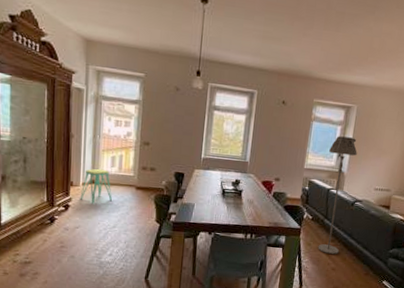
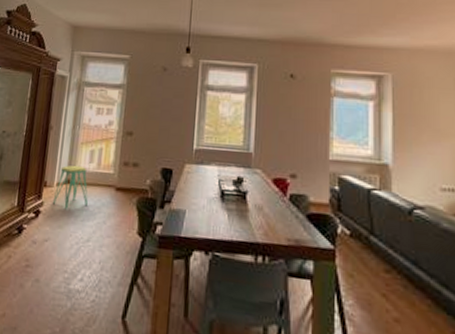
floor lamp: present [318,136,357,254] -> none [362,114,403,295]

